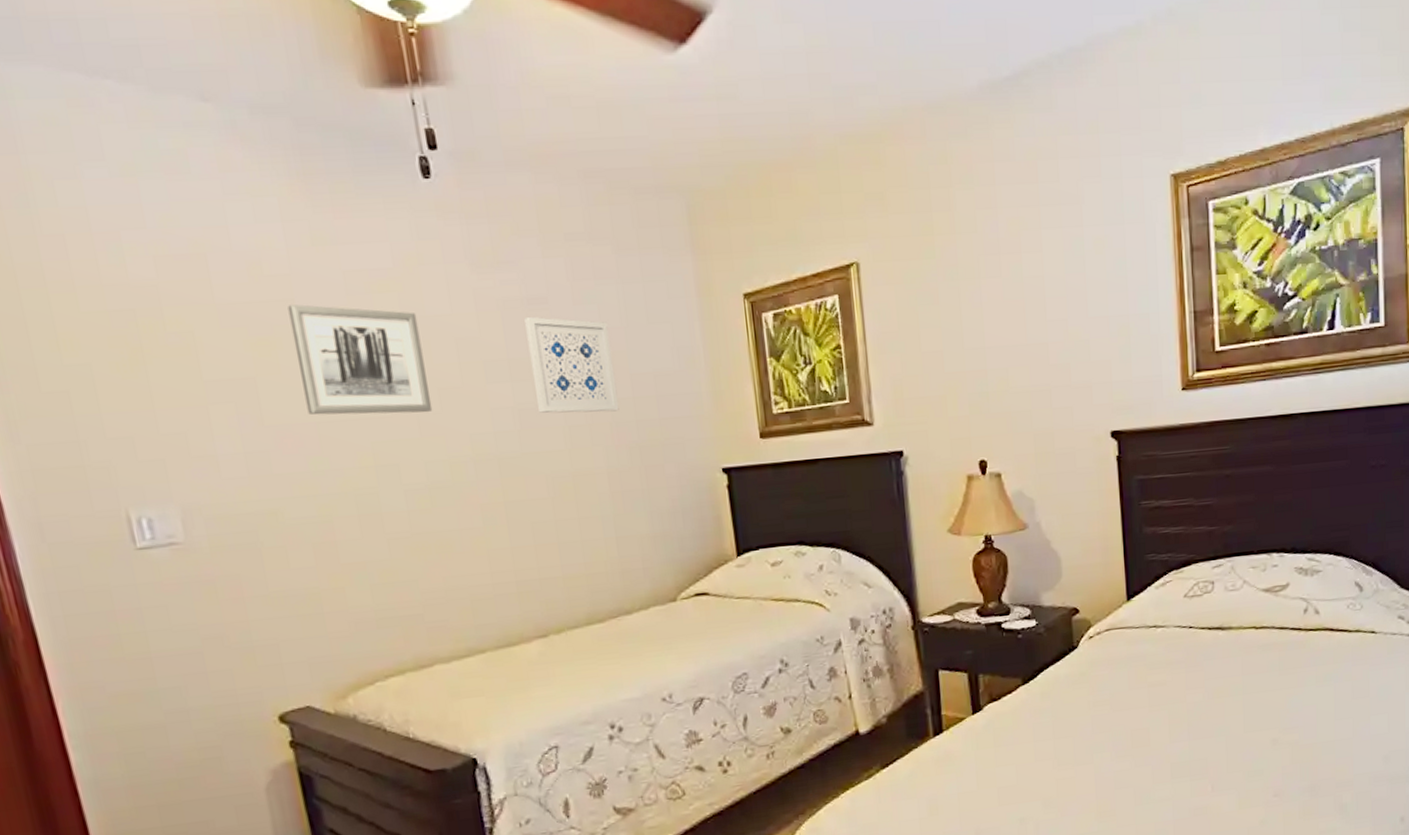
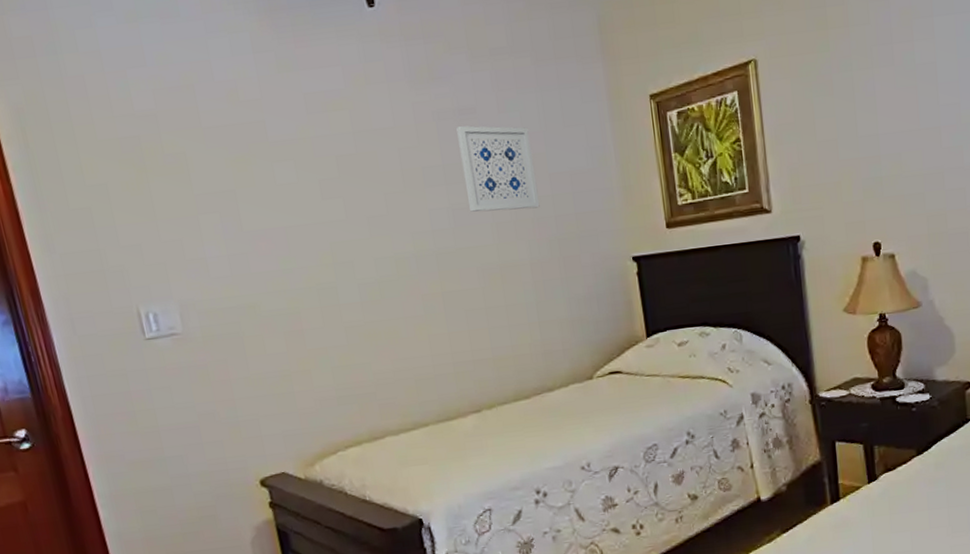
wall art: present [287,304,433,415] -> none [259,125,380,221]

